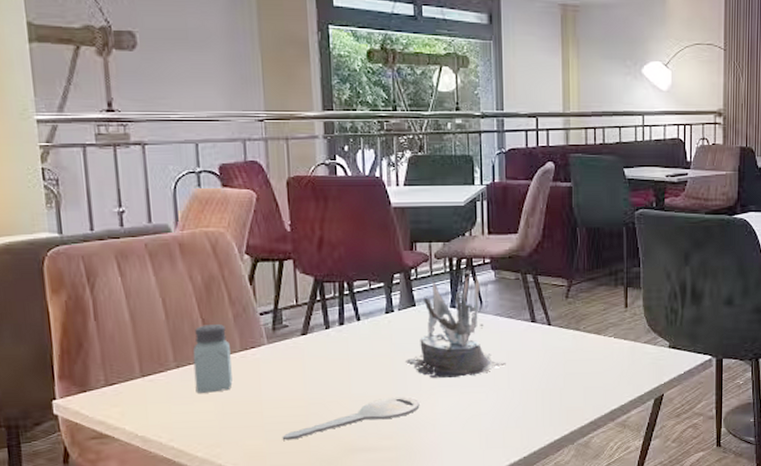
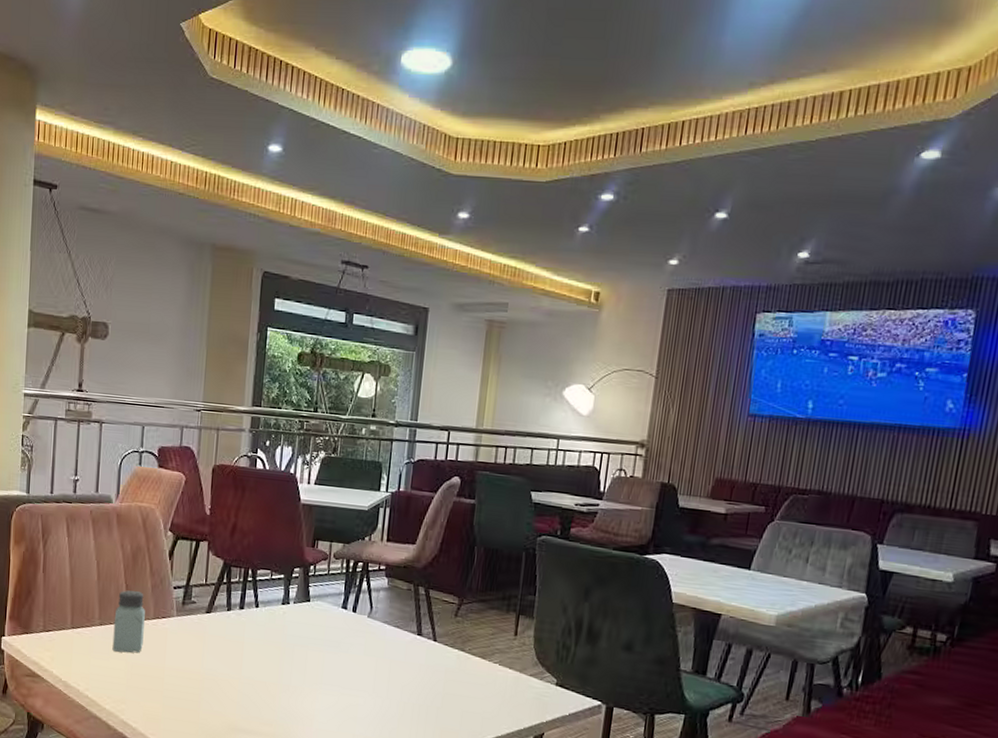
key: present [282,396,420,440] -> none [176,685,302,710]
succulent plant: present [404,269,506,379] -> none [293,573,387,679]

